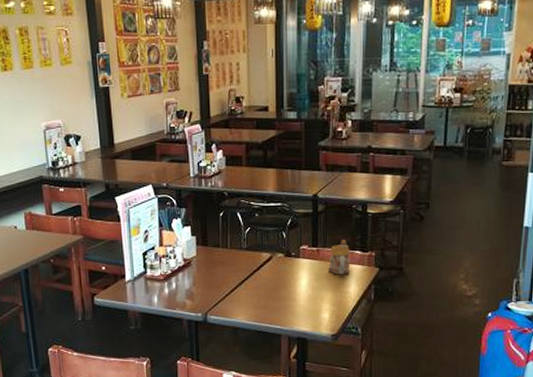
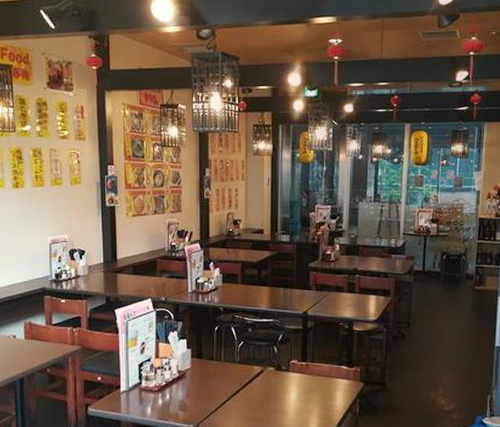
teapot: present [328,240,351,274] -> none [316,355,338,388]

